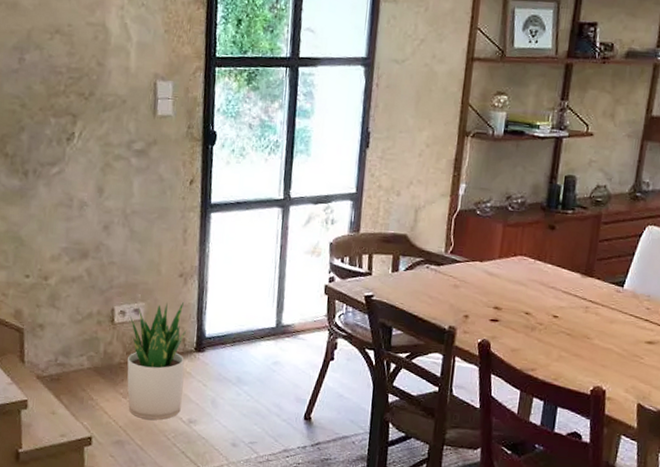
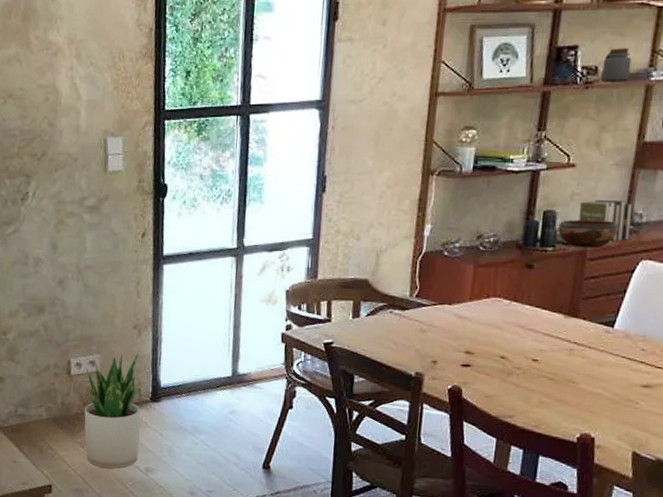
decorative bowl: none [577,185,630,213] -> present [557,219,620,248]
books: none [595,167,642,209] -> present [579,199,633,243]
jar: none [615,28,643,60] -> present [600,48,632,82]

